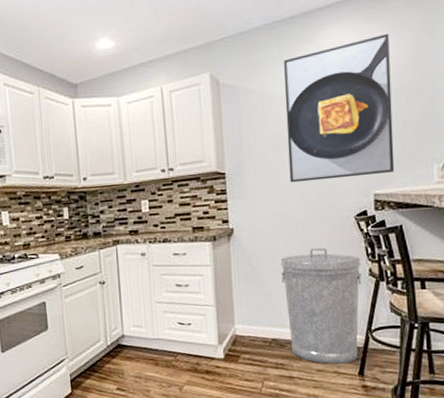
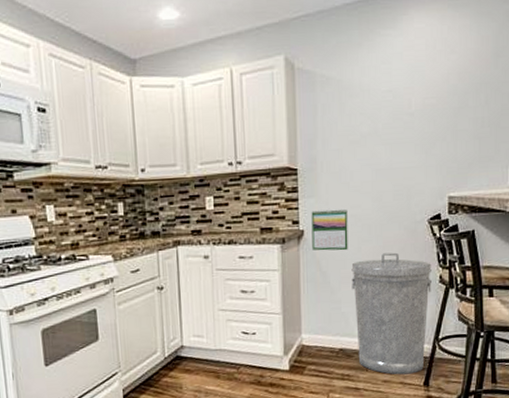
calendar: none [240,208,277,247] -> present [311,208,348,251]
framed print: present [284,33,395,183] -> none [363,22,472,182]

